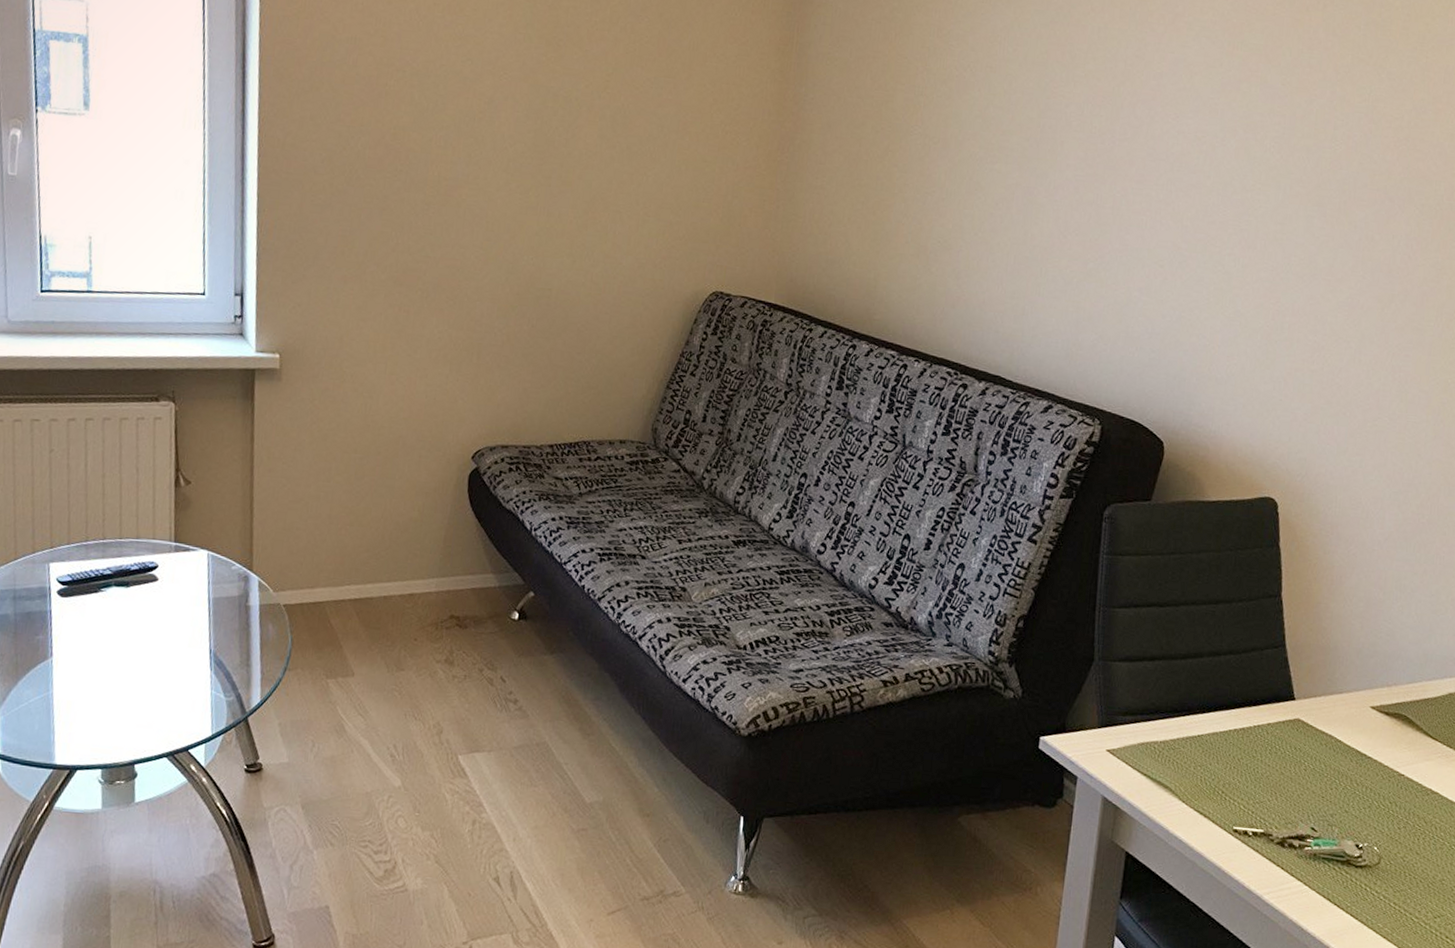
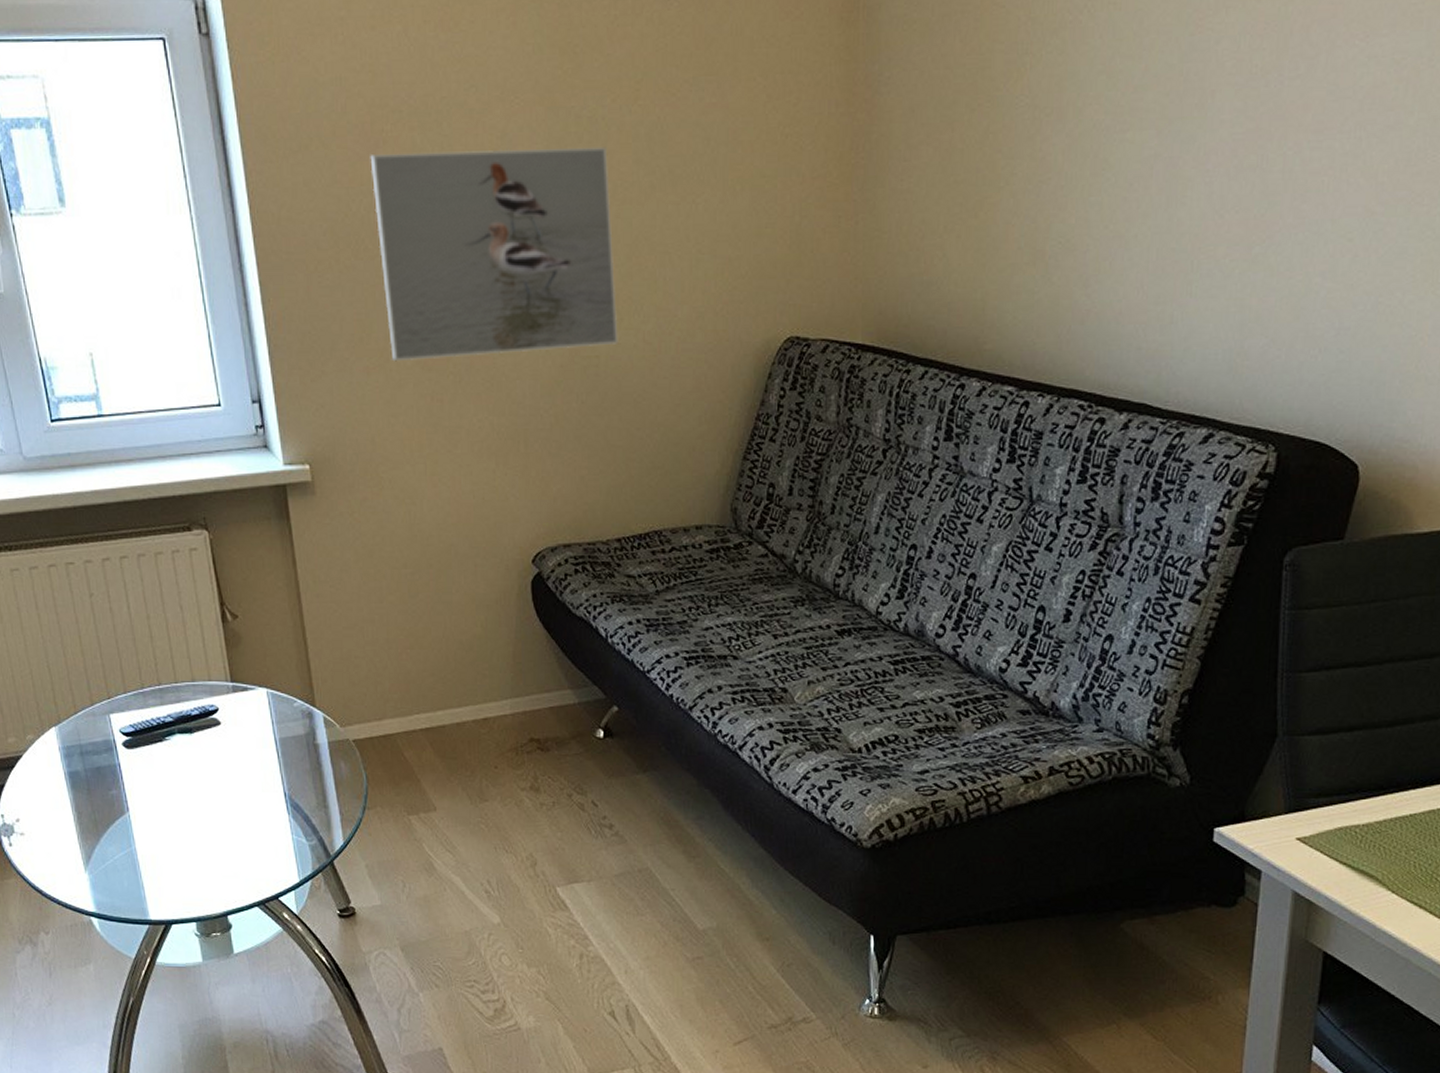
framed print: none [368,102,577,281] -> present [370,146,619,362]

